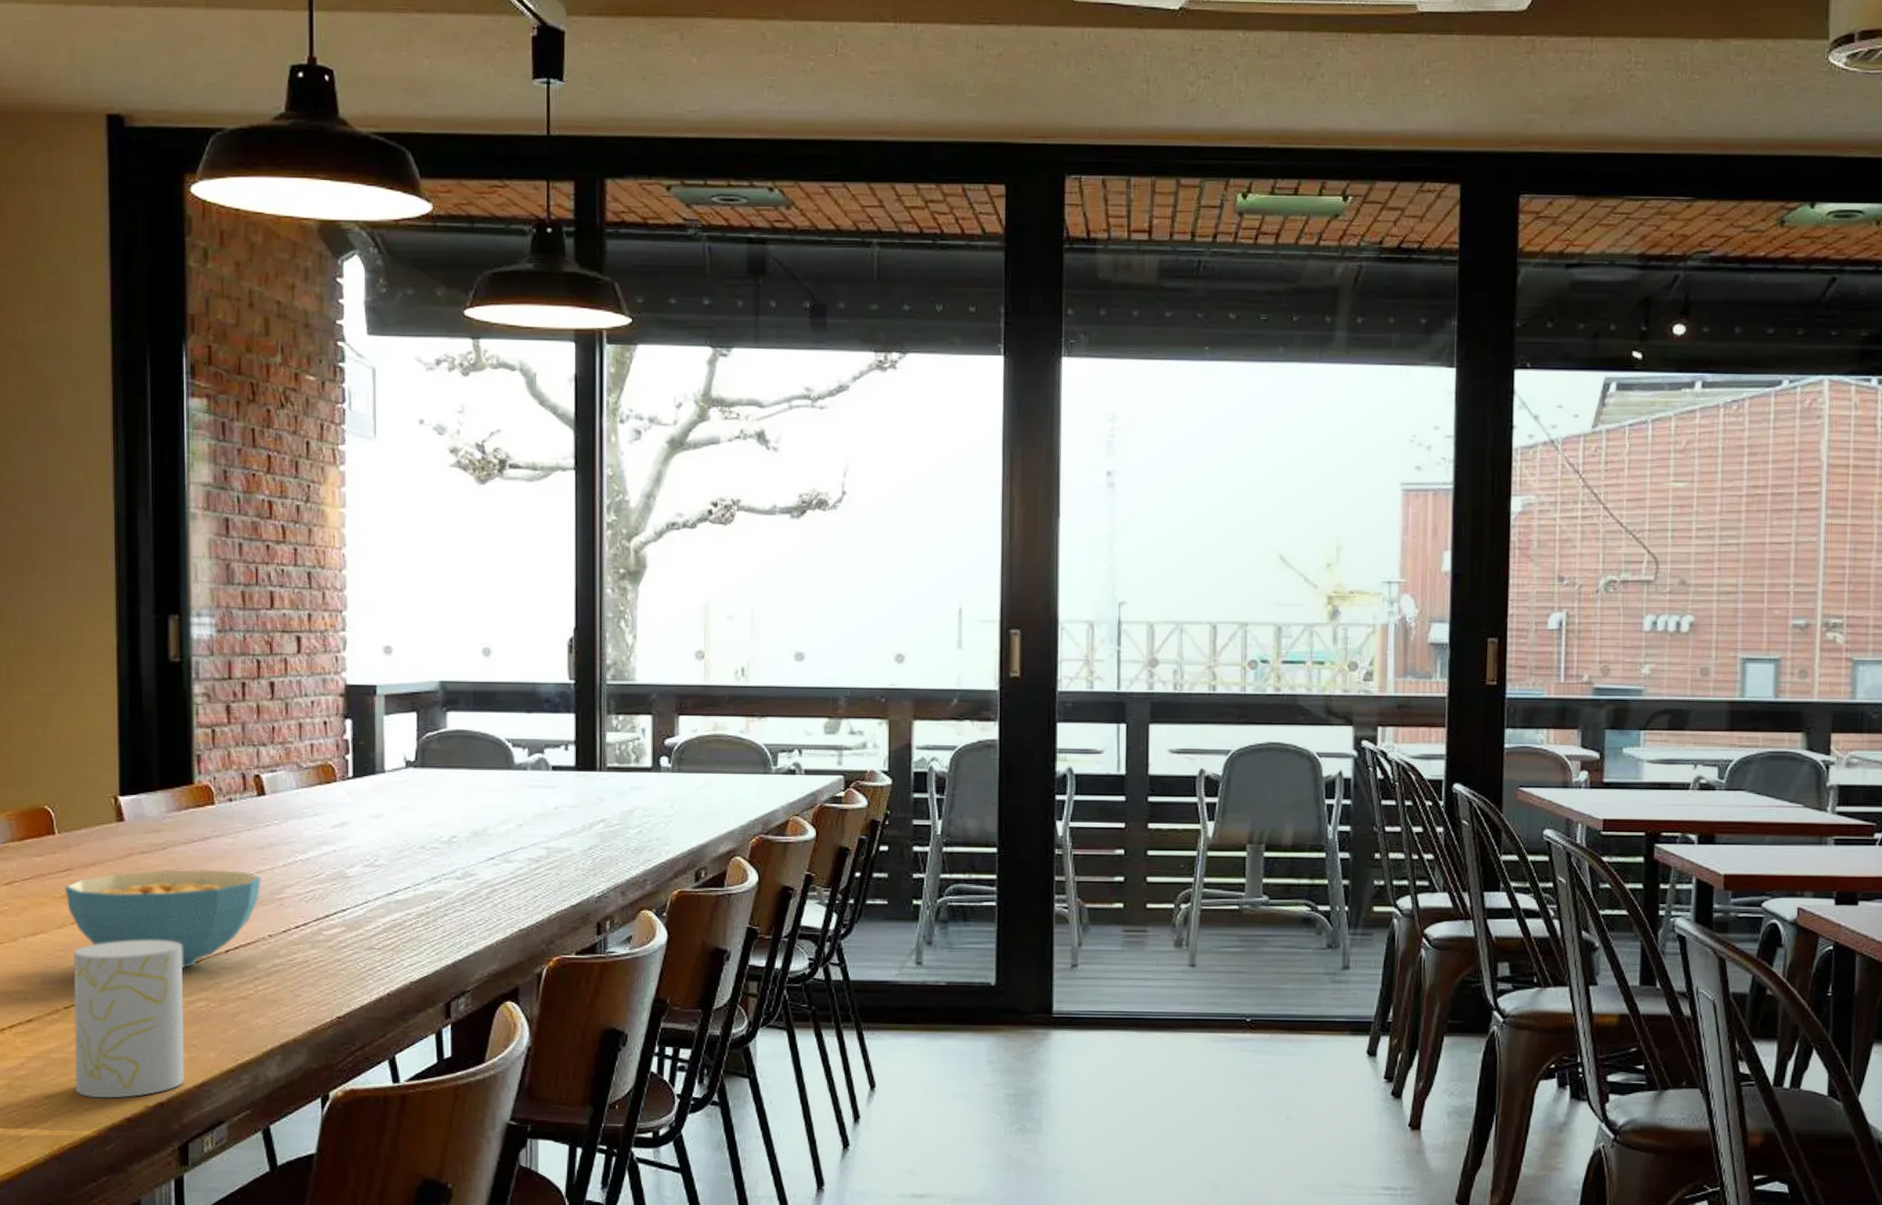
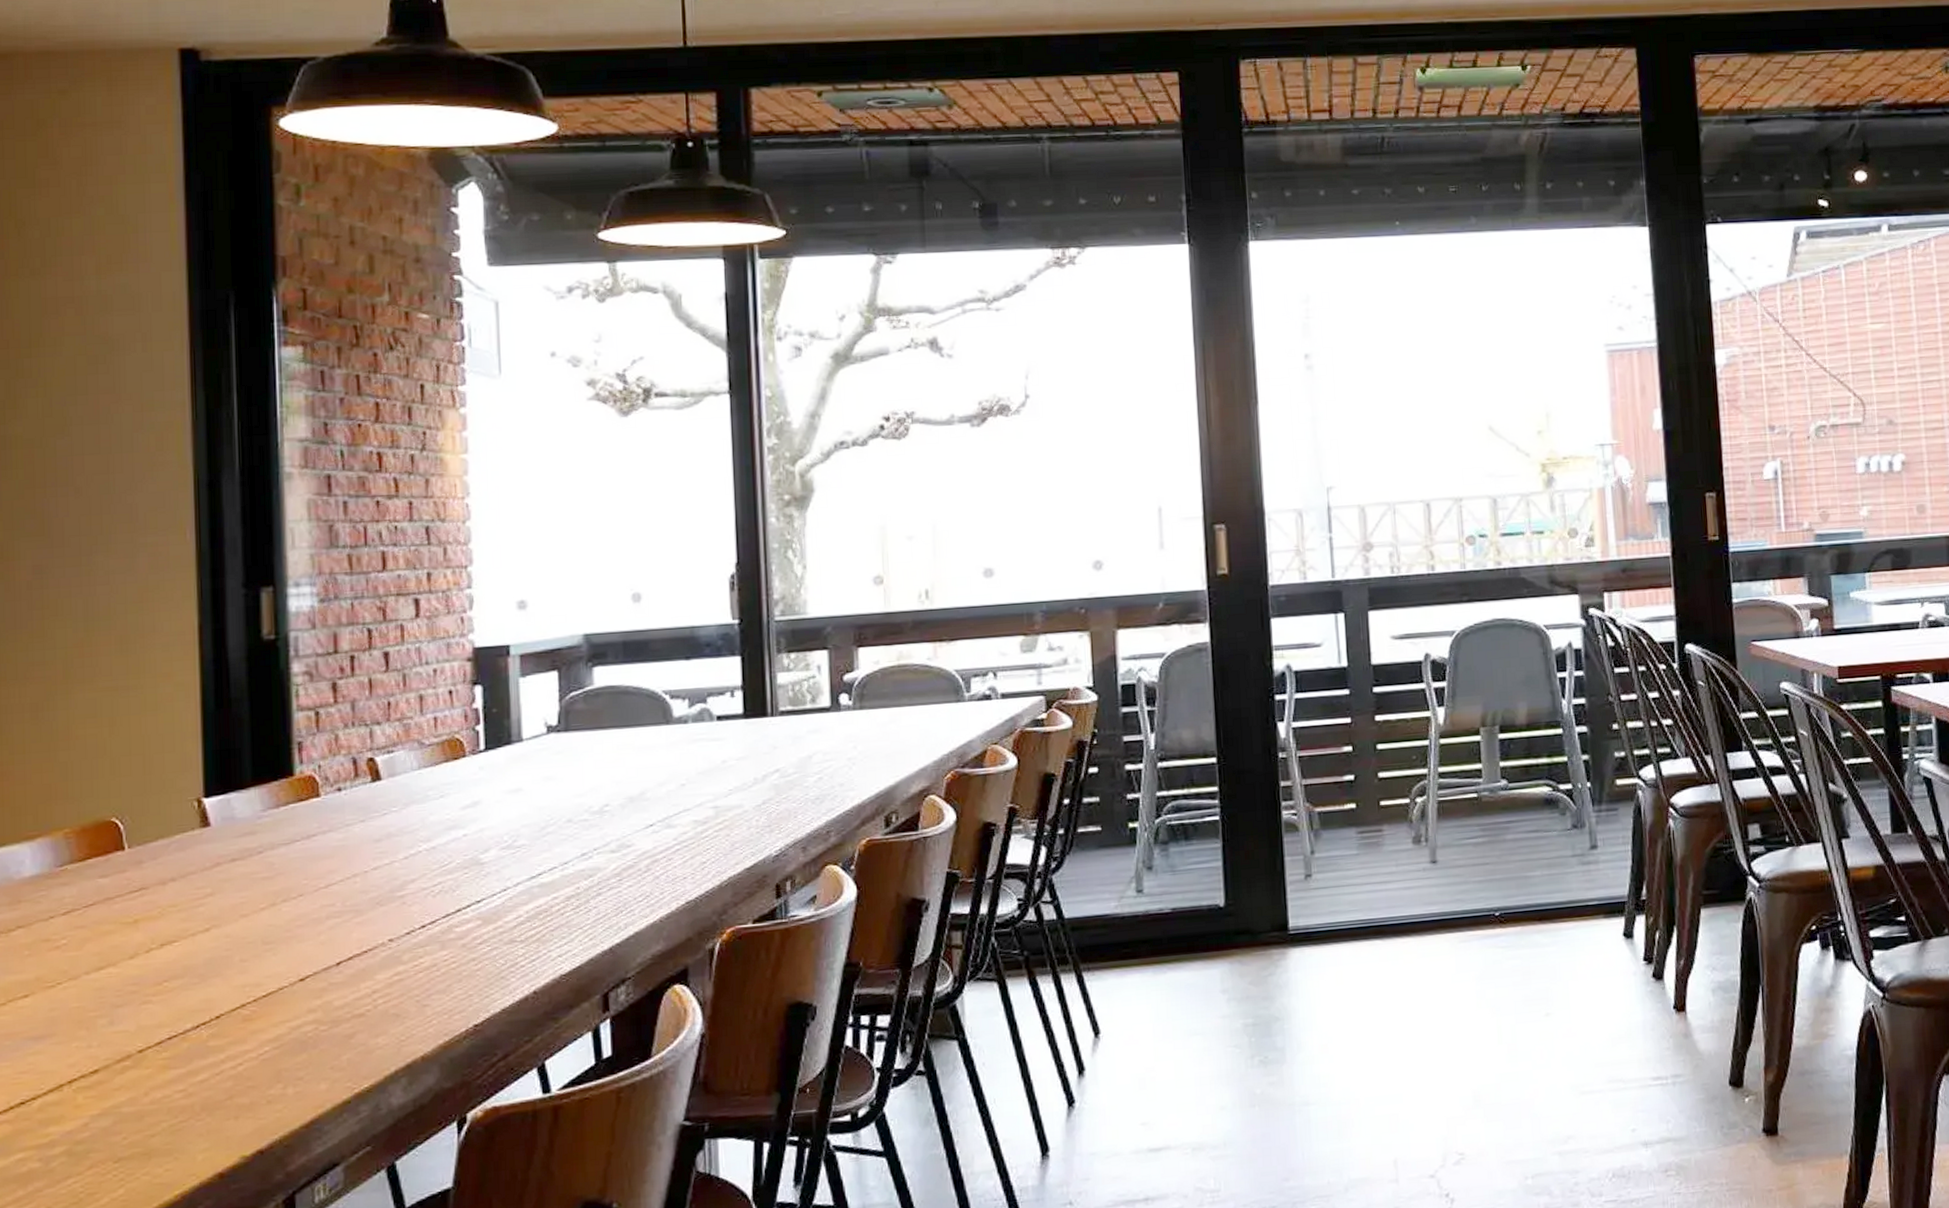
cereal bowl: present [65,869,261,969] -> none [137,869,378,989]
cup: present [73,939,185,1099] -> none [149,958,290,1155]

